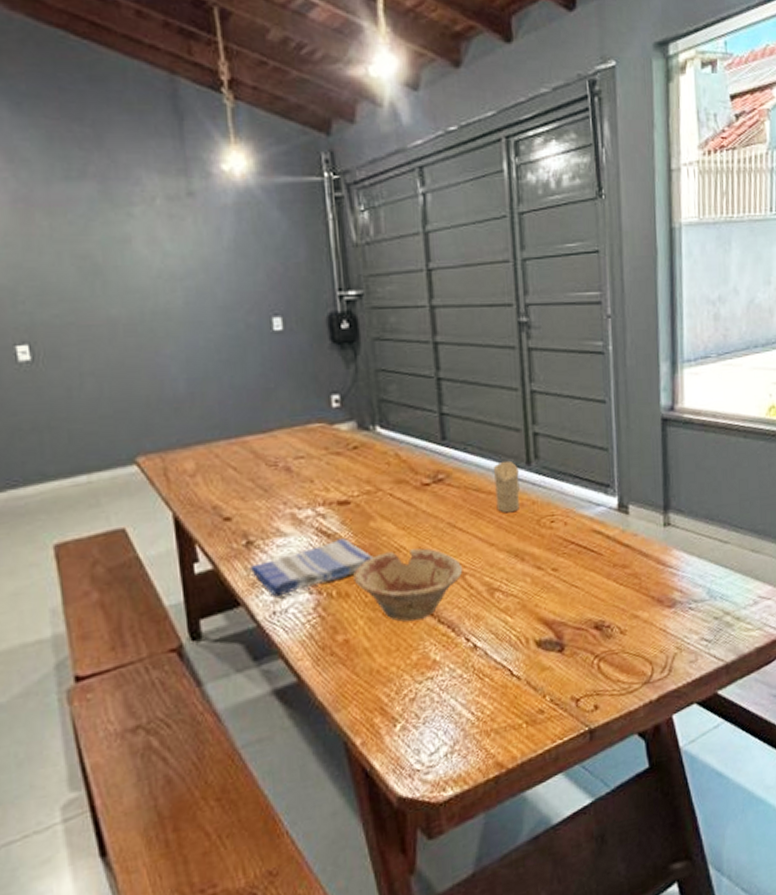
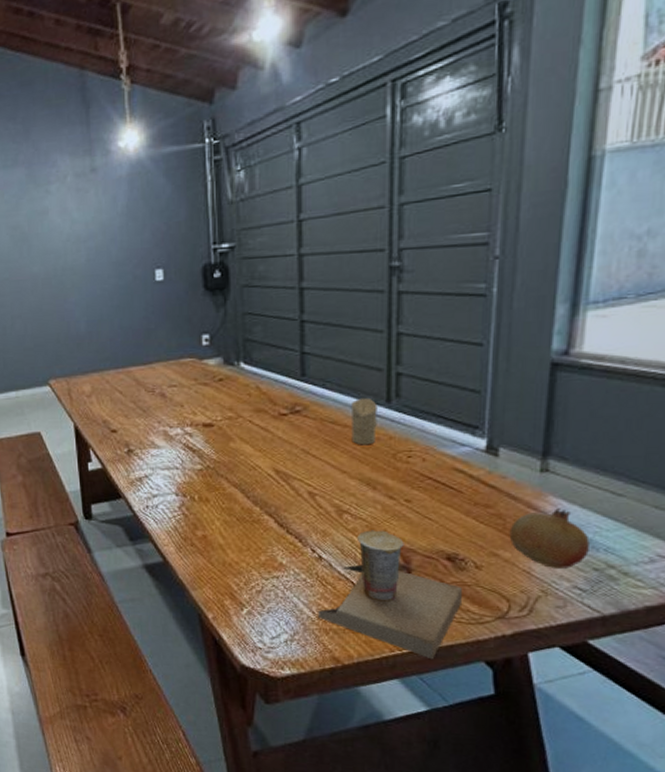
dish towel: present [249,538,374,597] -> none [129,454,232,495]
dish: present [353,548,463,622] -> none [213,469,314,529]
cup: none [478,605,613,743] -> present [318,530,463,660]
fruit: none [645,561,709,623] -> present [509,508,590,568]

